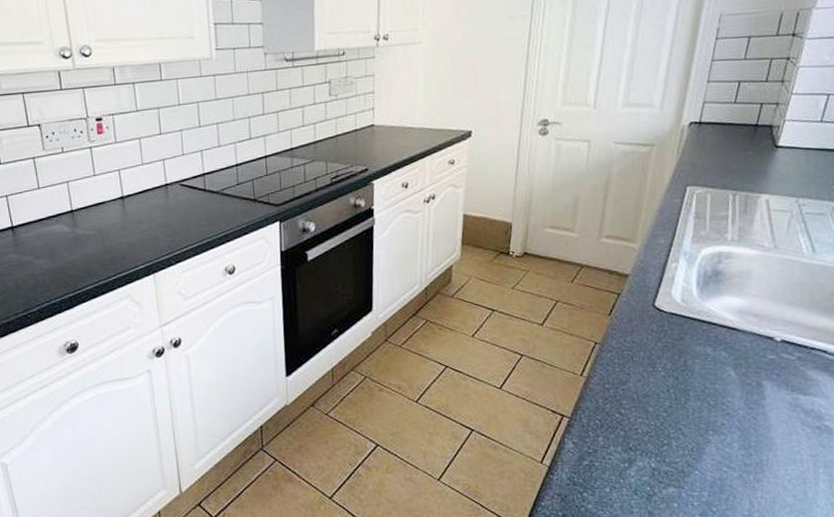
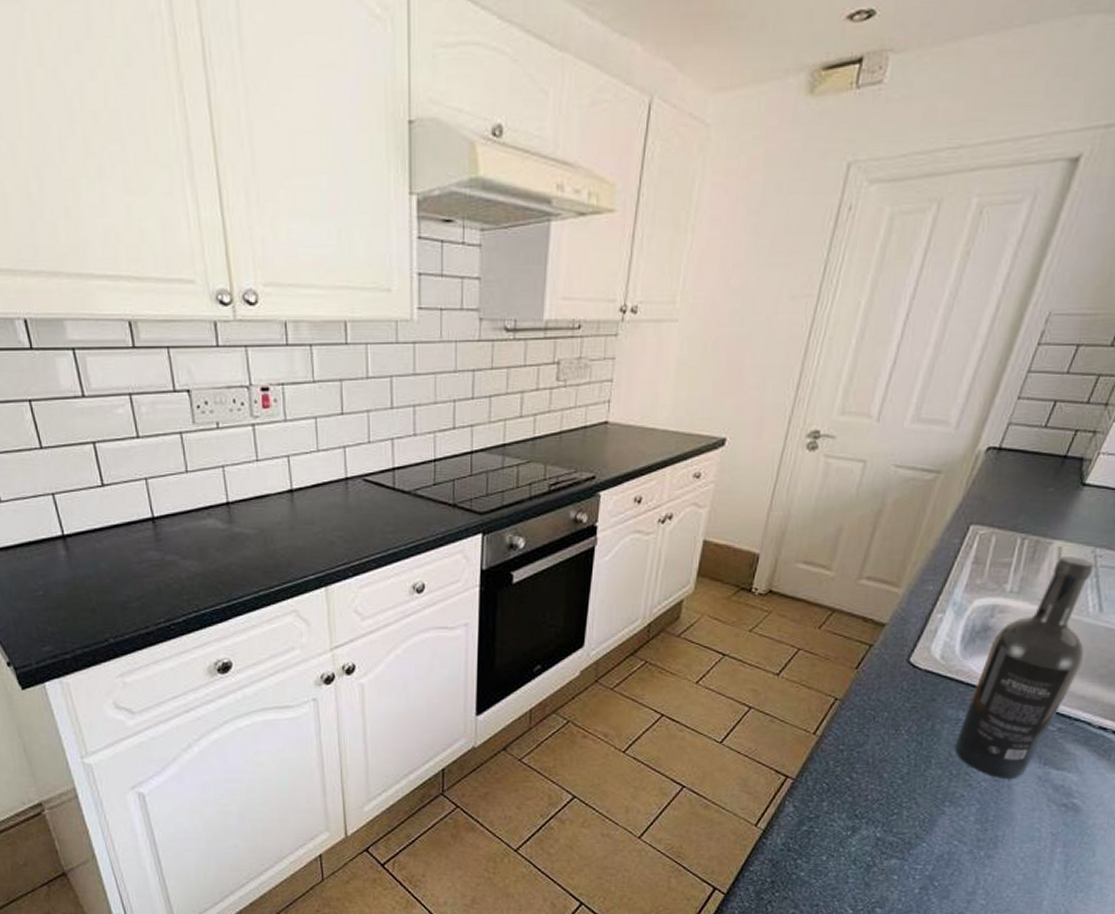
wine bottle: none [708,206,808,406] -> present [954,555,1094,778]

